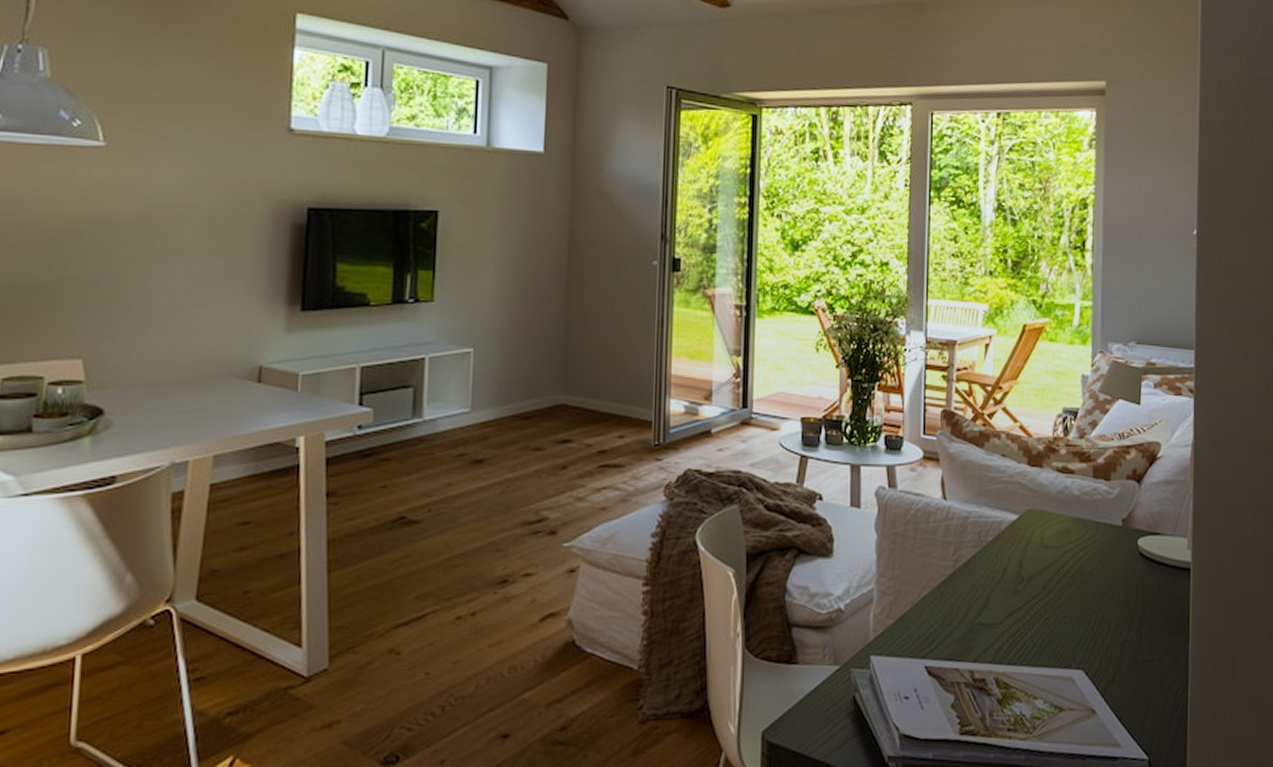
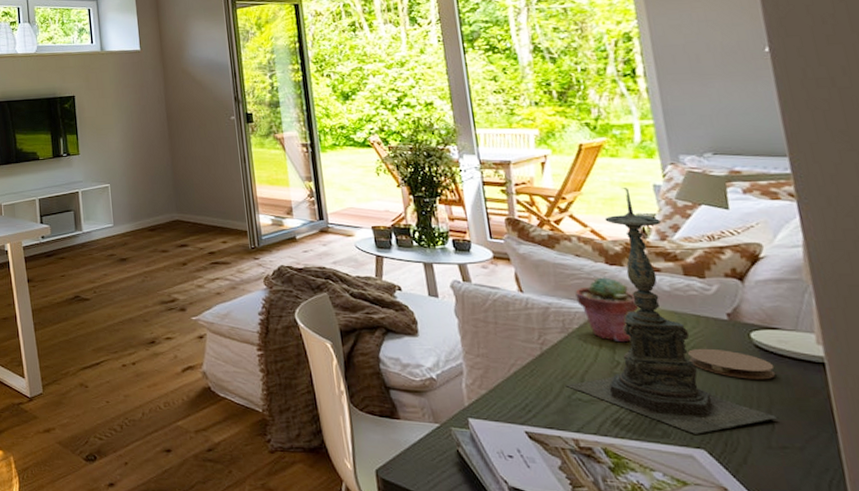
candle holder: none [971,377,1147,654] -> present [565,188,778,434]
potted succulent: none [995,480,1050,556] -> present [575,277,639,343]
coaster: none [1083,558,1152,590] -> present [688,348,776,380]

